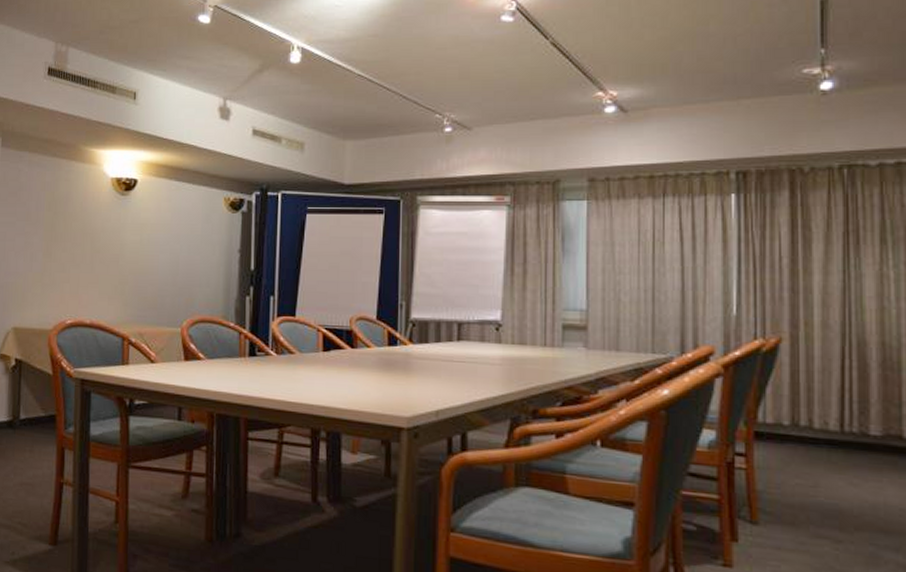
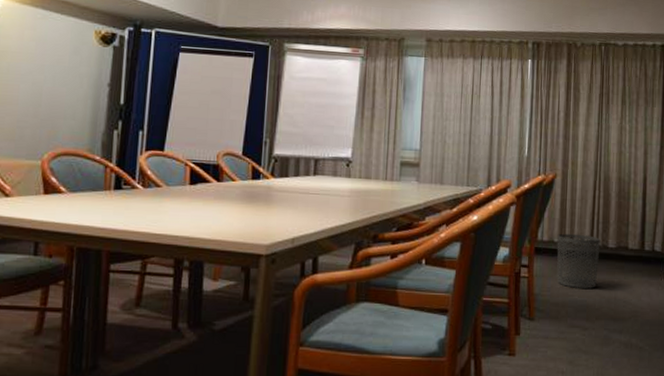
waste bin: none [787,414,857,489] -> present [556,233,601,289]

